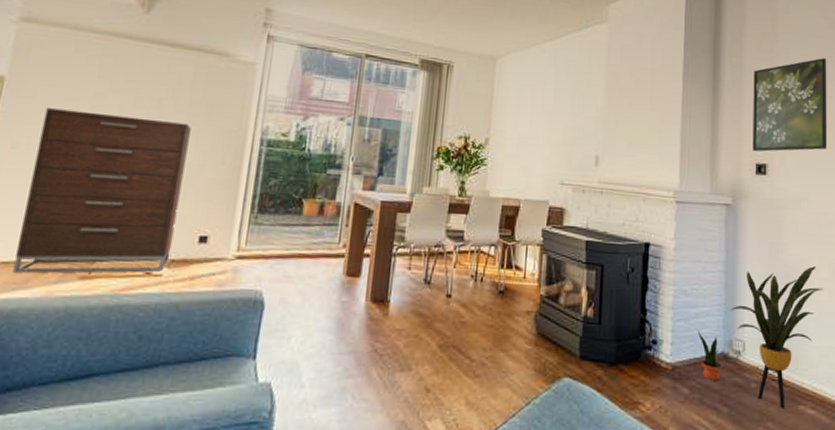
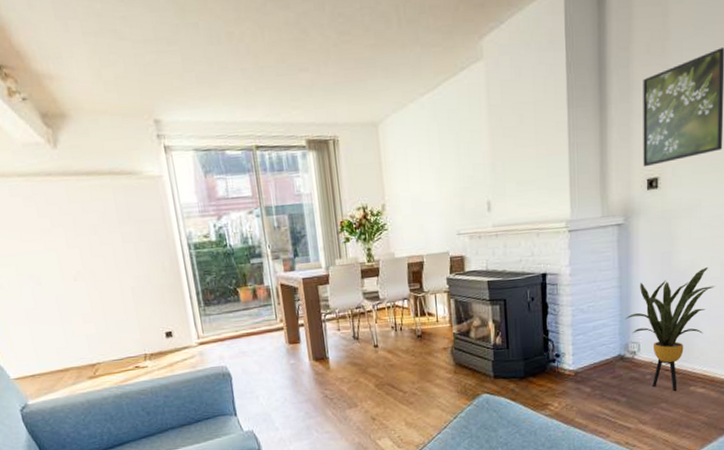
dresser: present [13,108,191,274] -> none [10,242,149,382]
potted plant: present [697,330,722,381] -> none [595,340,619,379]

